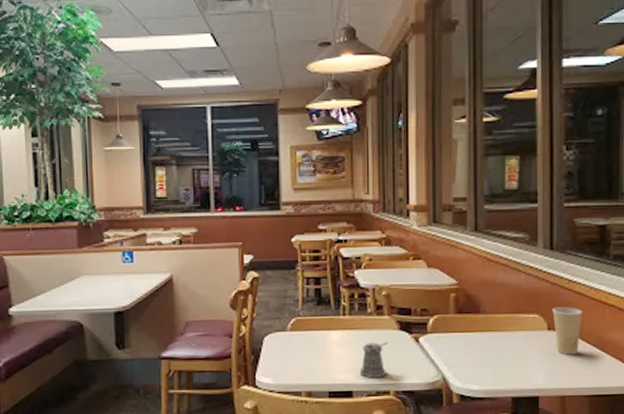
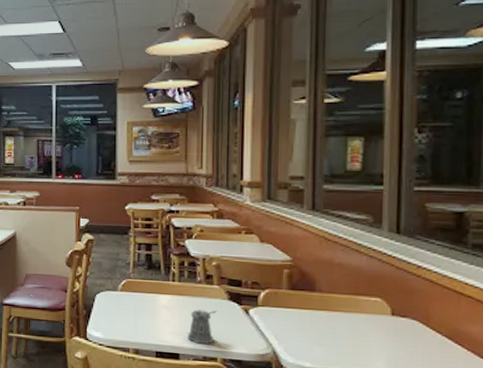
paper cup: present [552,307,583,355] -> none [397,293,434,344]

